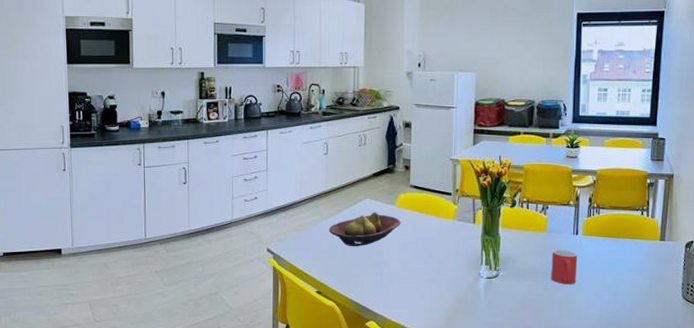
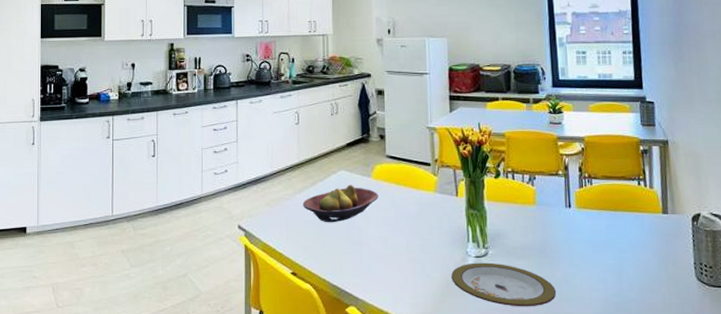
plate: none [464,283,557,322] -> present [451,262,556,307]
mug: present [551,249,578,285] -> none [544,224,574,265]

